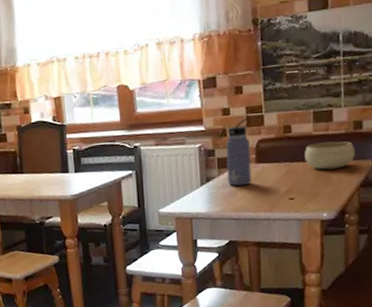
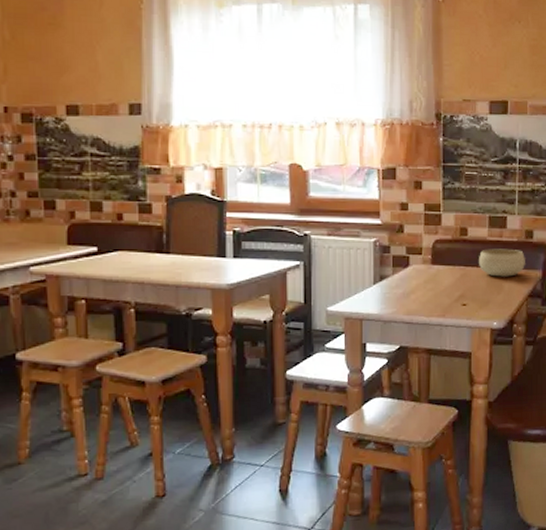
water bottle: present [225,117,252,187] -> none [402,215,429,288]

